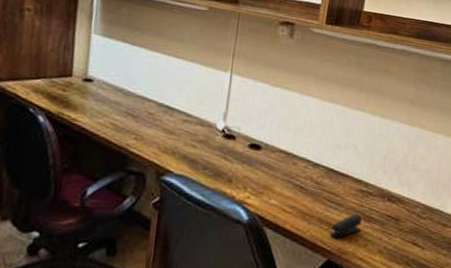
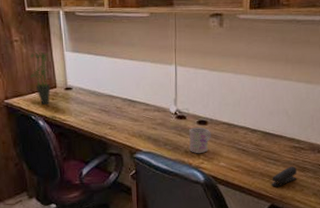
potted plant: none [38,25,74,96] -> present [30,49,53,105]
mug: none [234,151,264,185] -> present [189,127,211,153]

